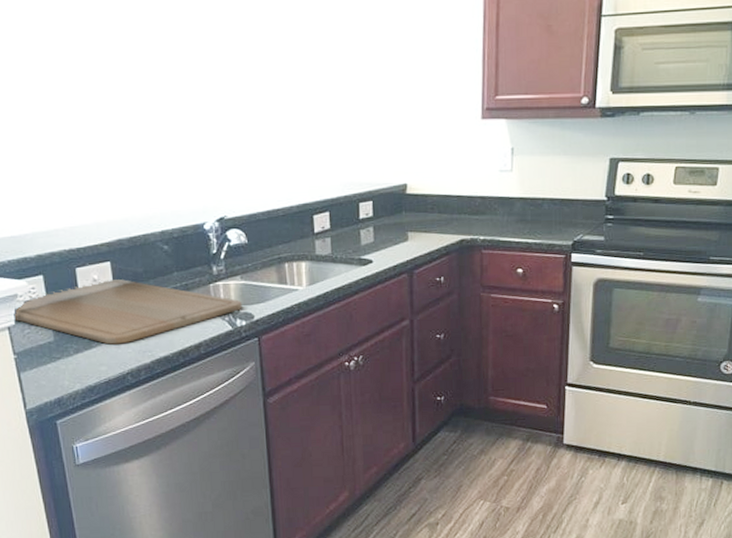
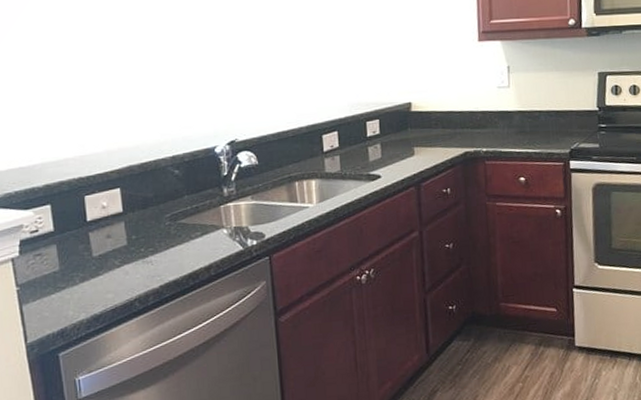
chopping board: present [14,279,242,345] -> none [18,205,253,271]

